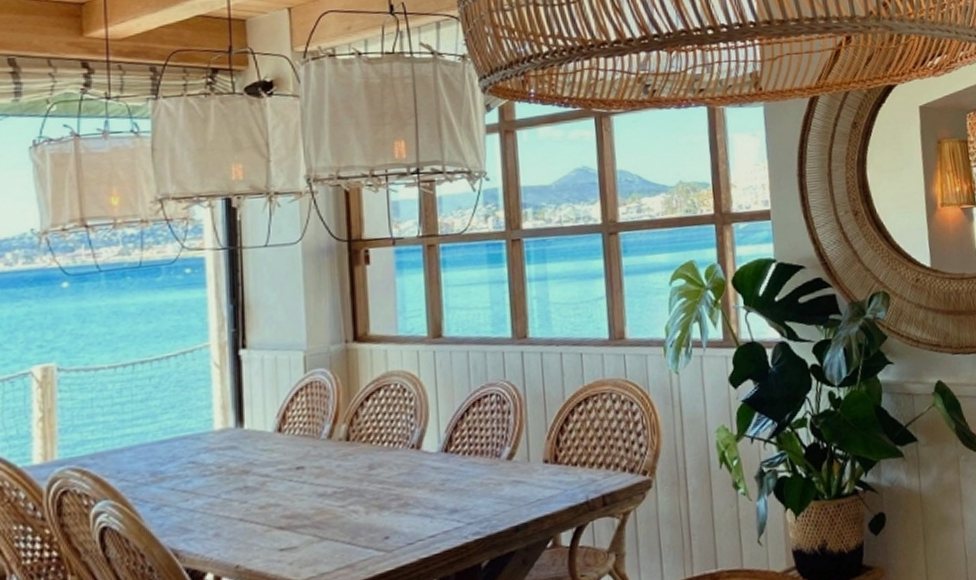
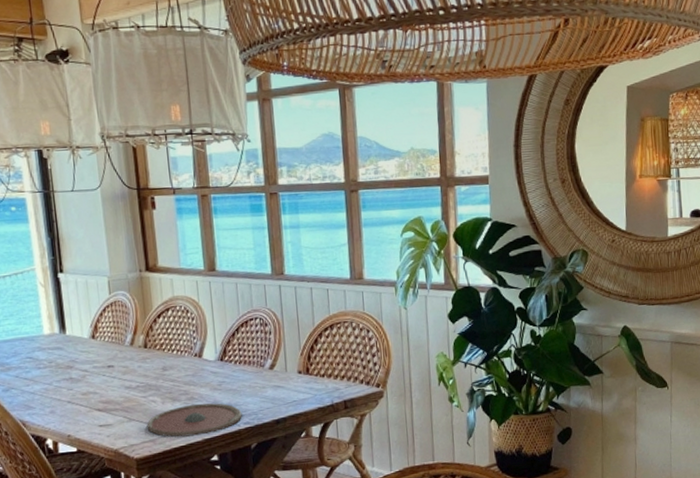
plate: none [343,508,471,560] -> present [146,403,242,437]

